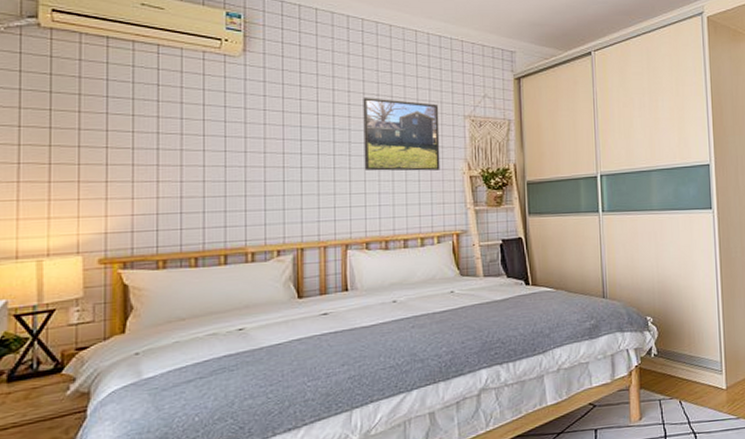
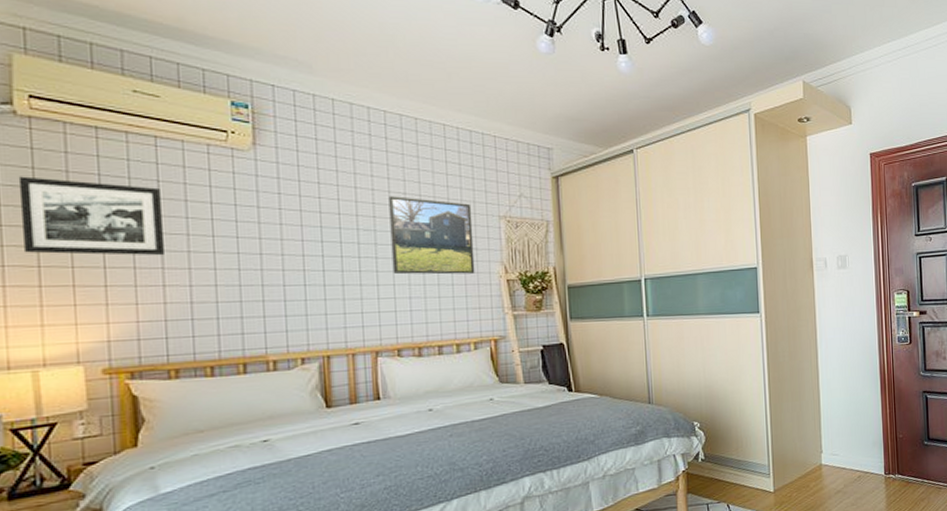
picture frame: none [37,82,160,154] -> present [18,176,164,256]

